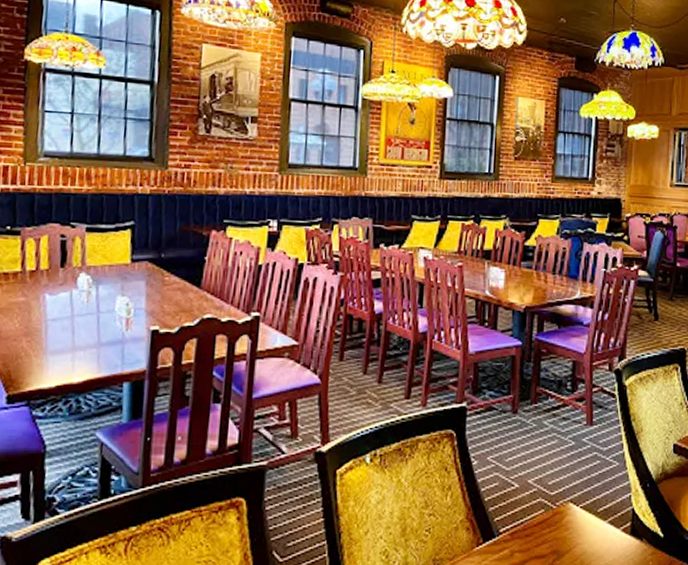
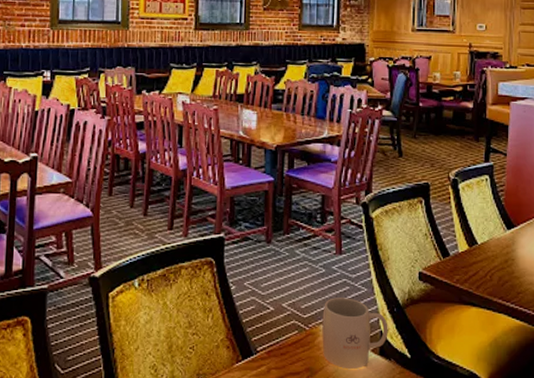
mug: none [570,473,641,552] -> present [322,297,388,370]

